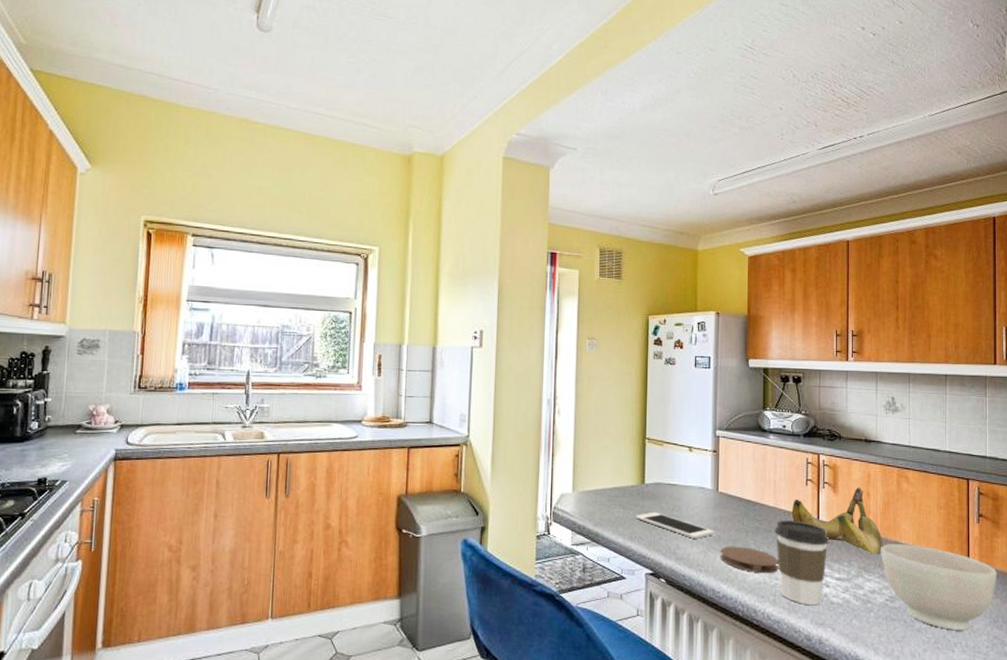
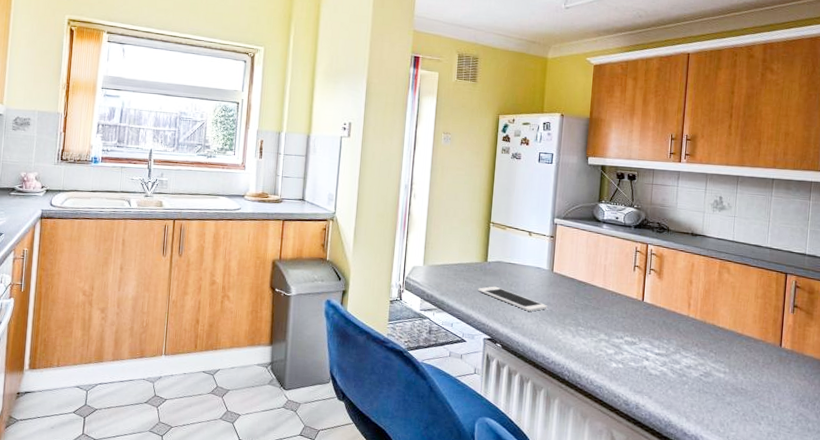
coaster: present [720,546,779,574] -> none [551,319,604,346]
coffee cup: present [775,520,829,606] -> none [602,300,651,376]
banana: present [791,487,883,555] -> none [618,275,702,335]
bowl: present [881,544,997,630] -> none [698,326,807,406]

